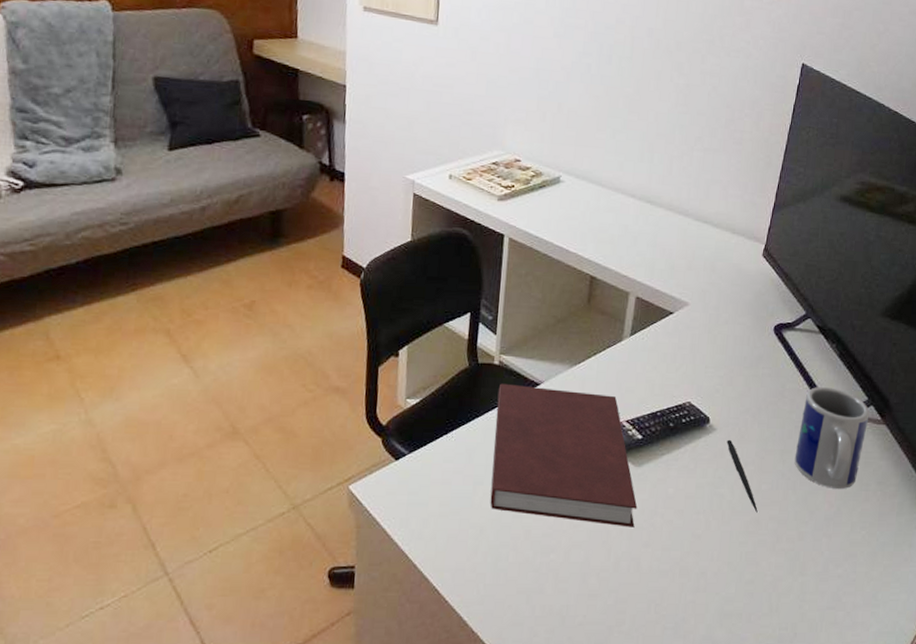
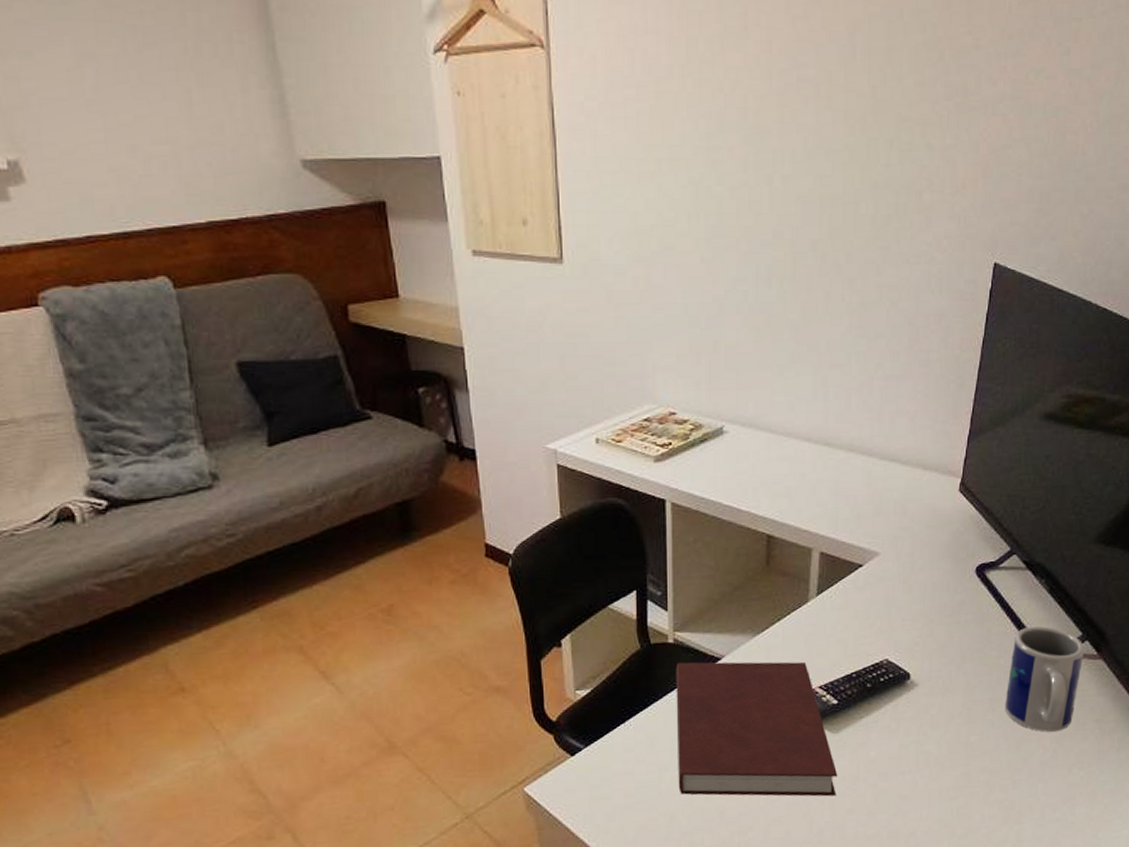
pen: present [726,439,758,513] -> none [930,693,968,766]

